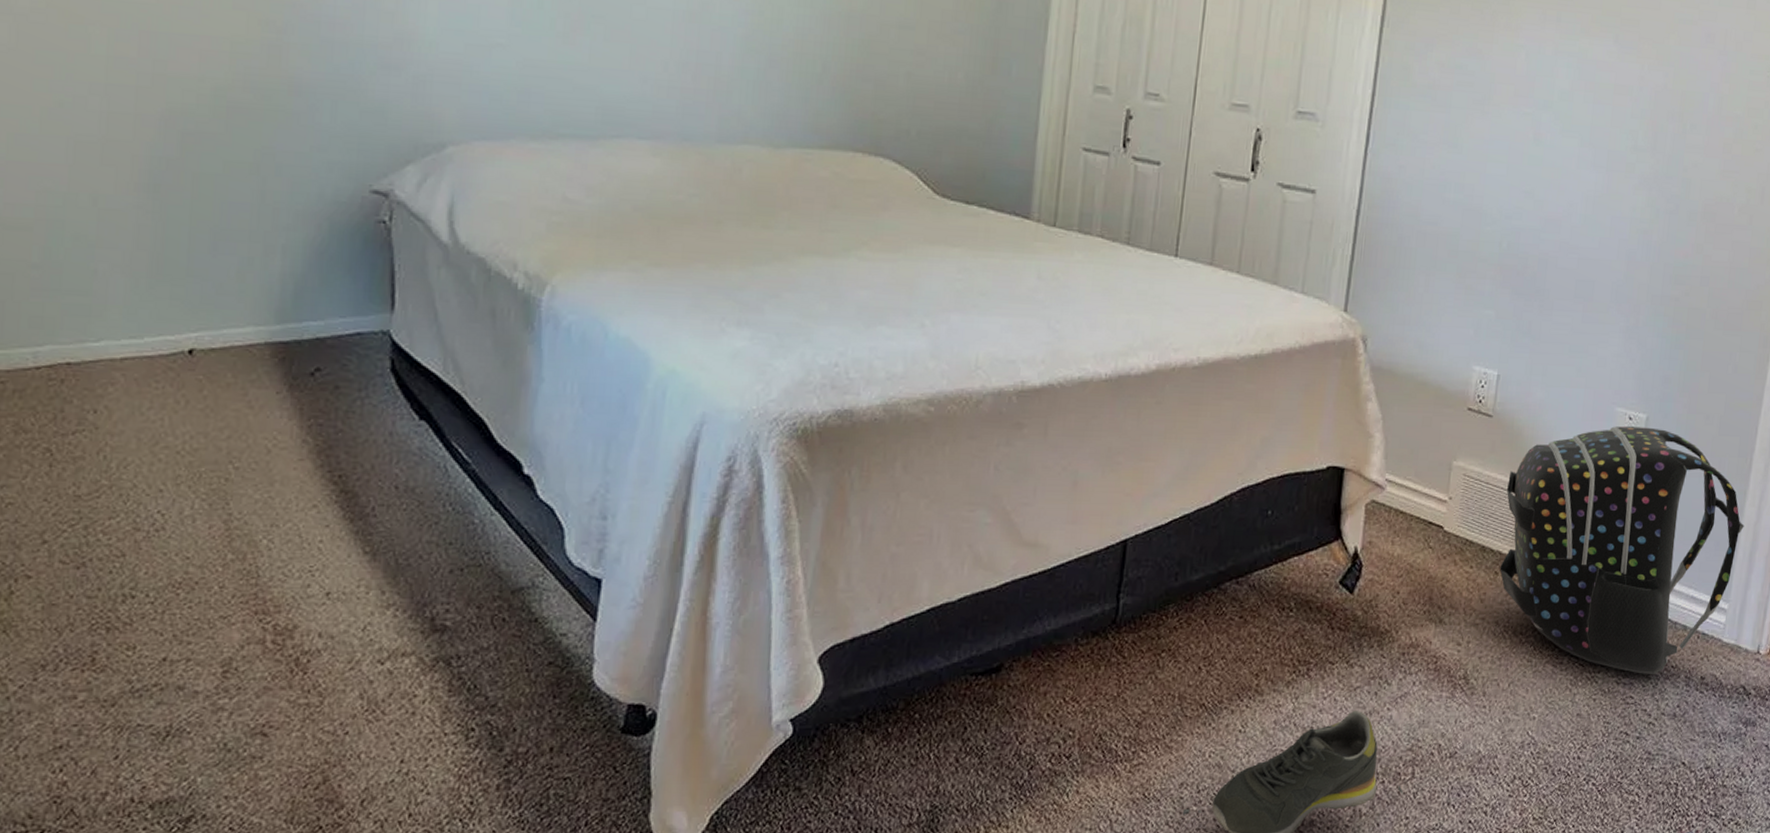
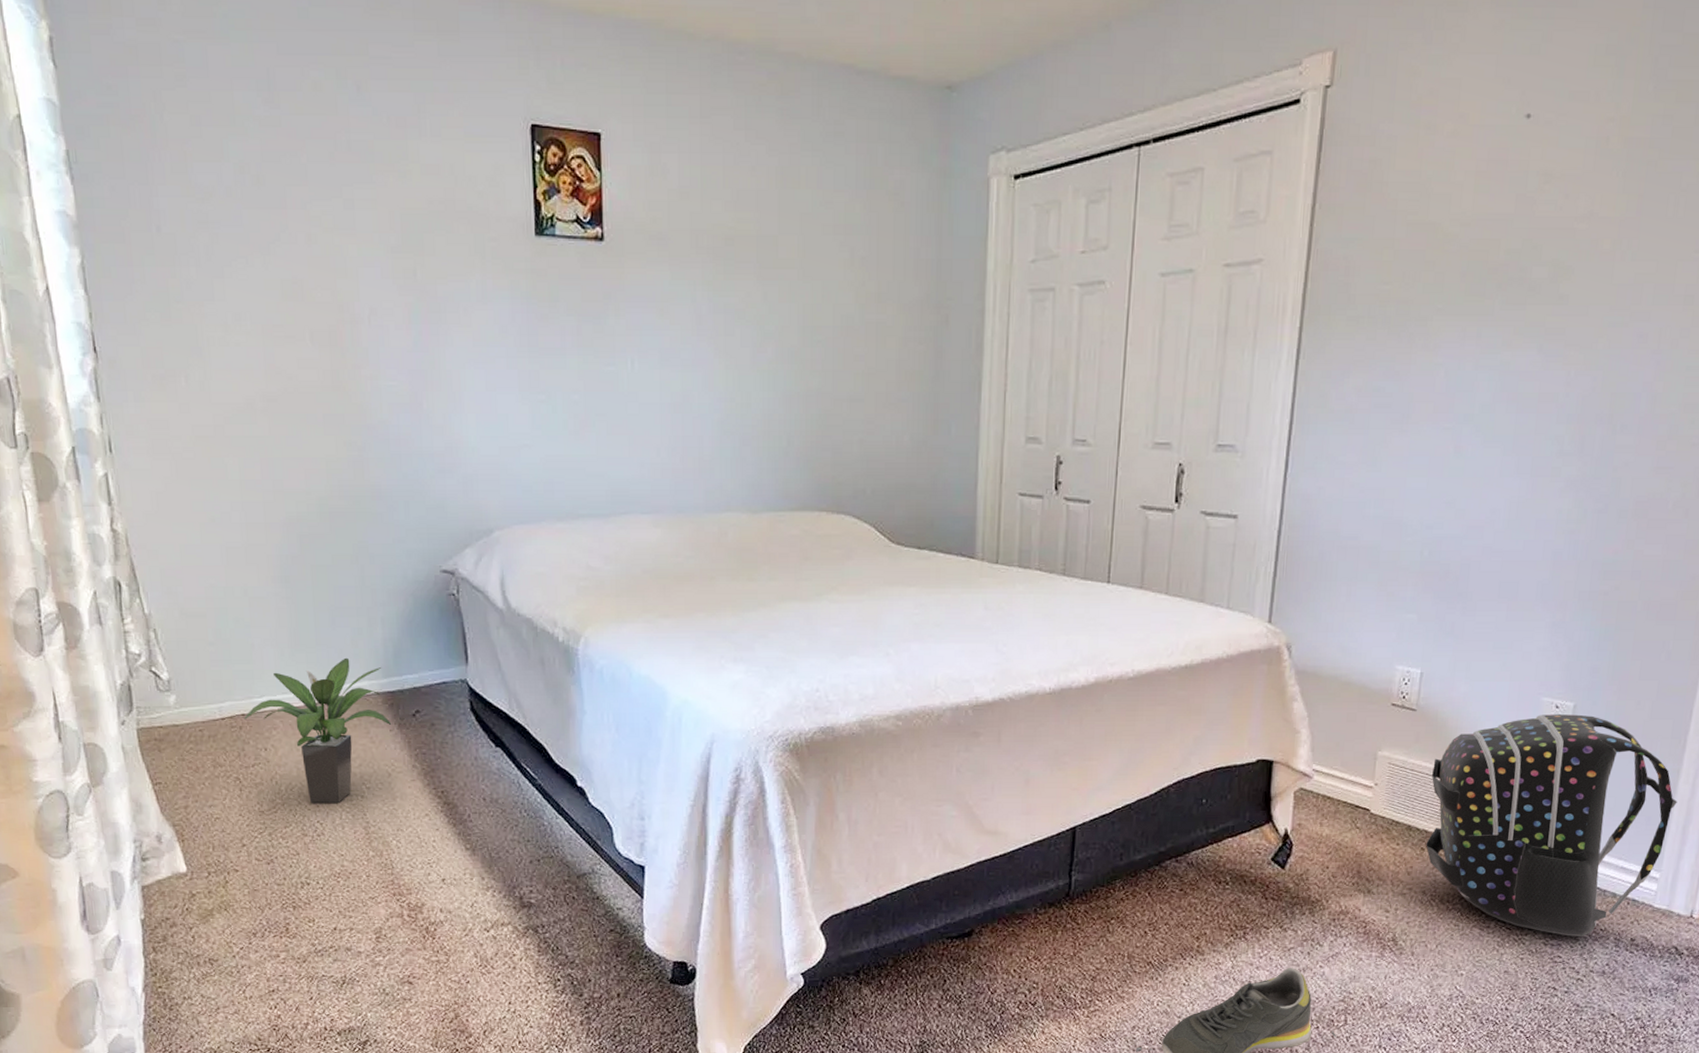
potted plant: none [69,294,280,487] -> present [244,657,392,803]

